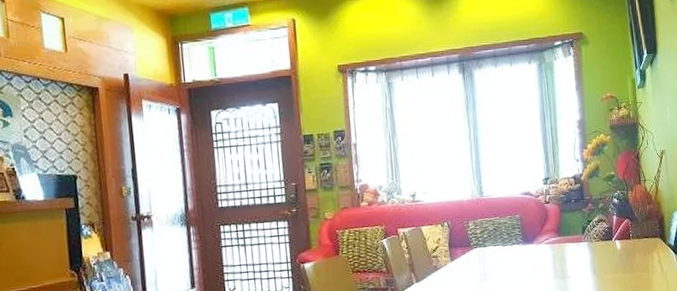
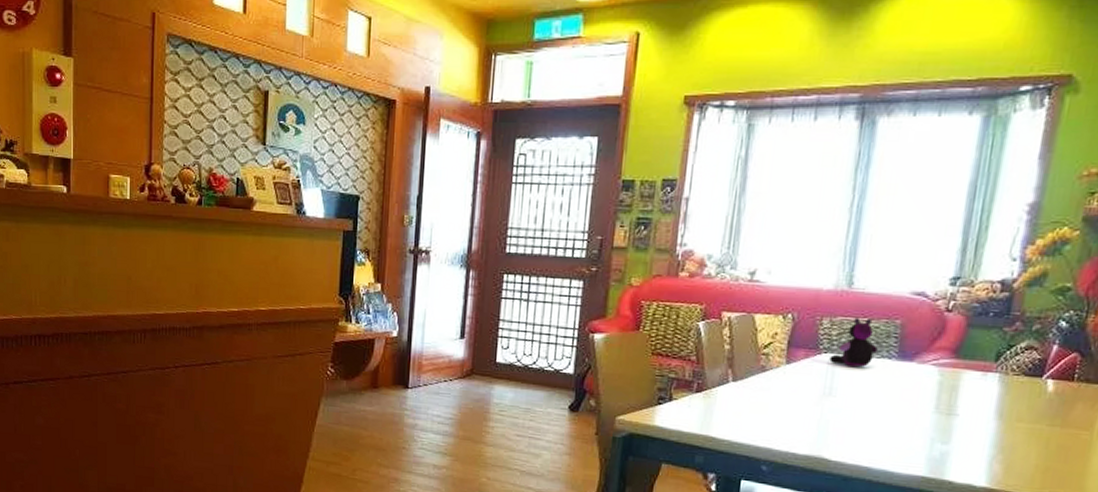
stuffed animal: none [479,217,509,256] -> present [829,318,878,368]

